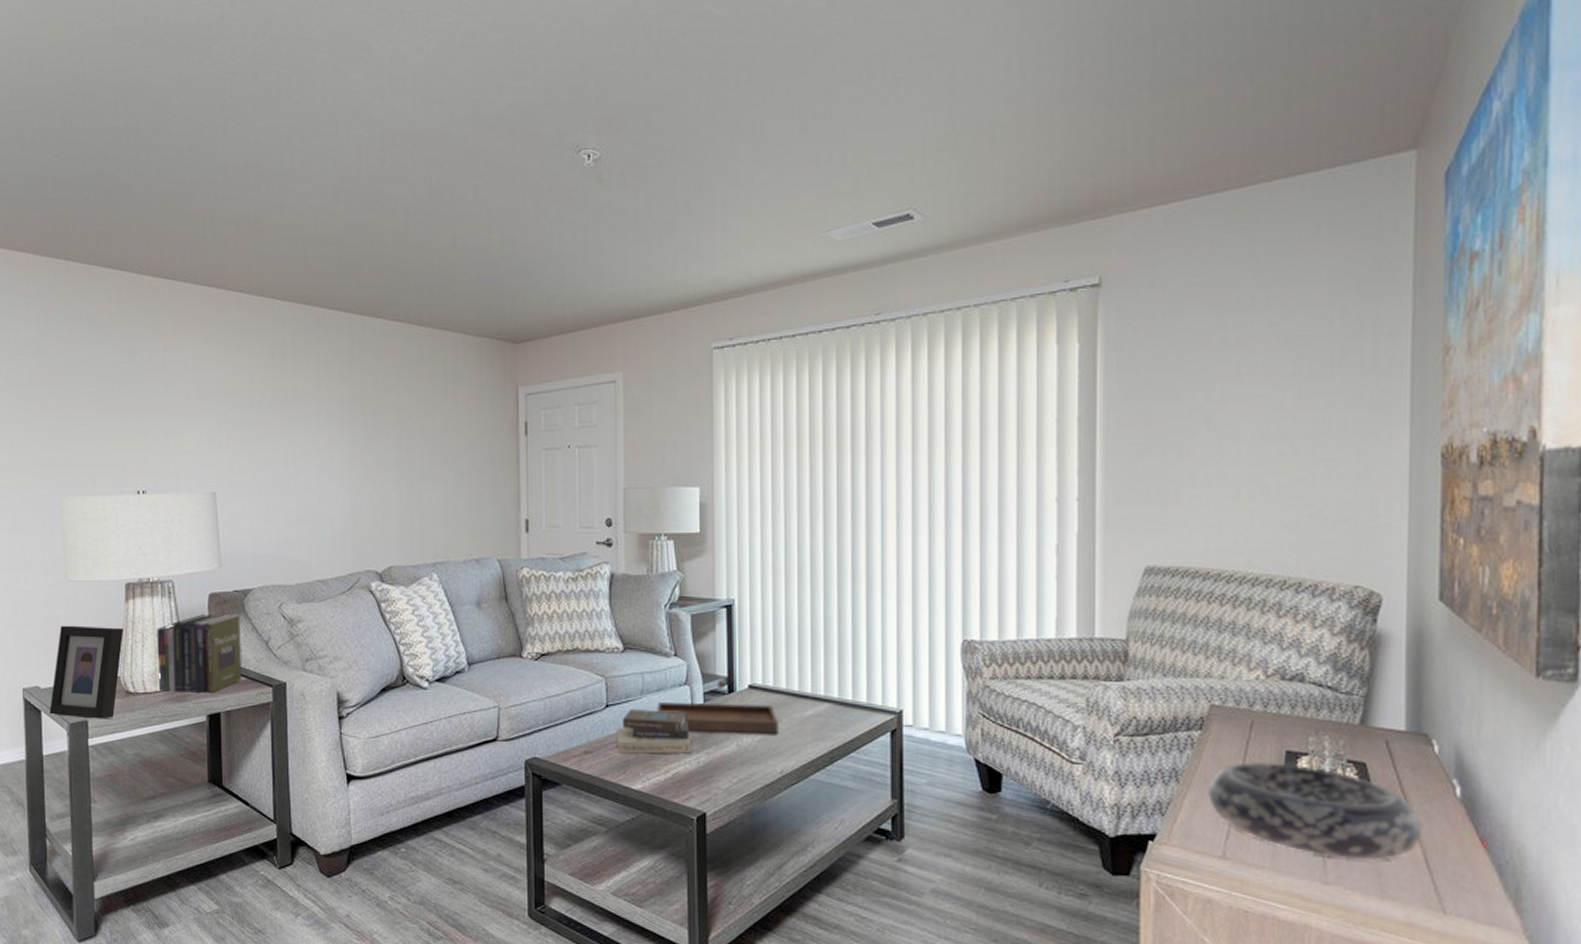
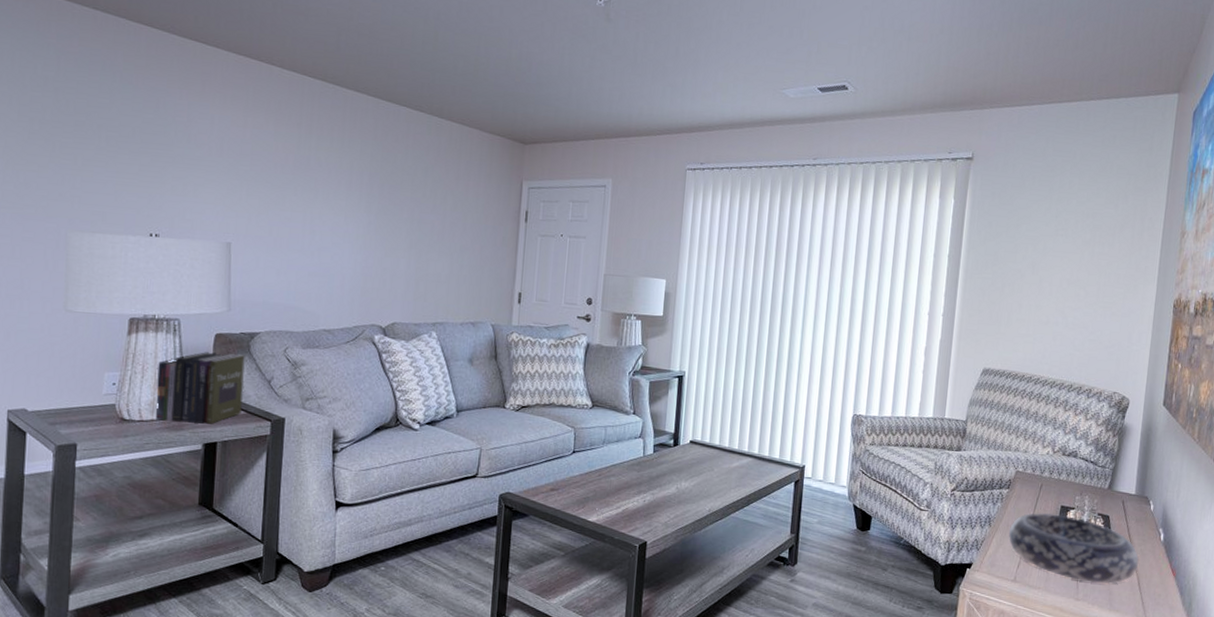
picture frame: present [49,625,124,719] -> none [36,352,124,443]
books: present [615,709,691,754] -> none [578,455,640,494]
tray: present [657,681,778,734] -> none [615,436,711,480]

